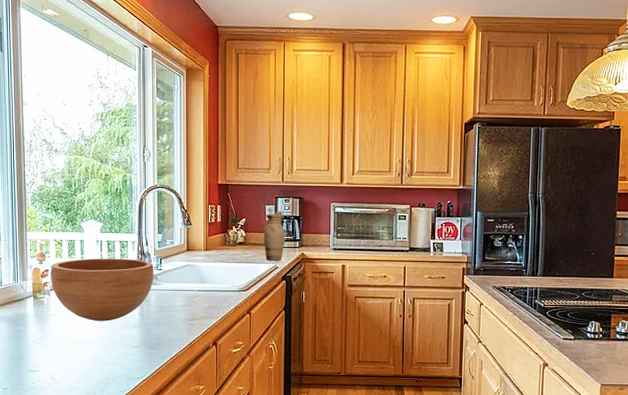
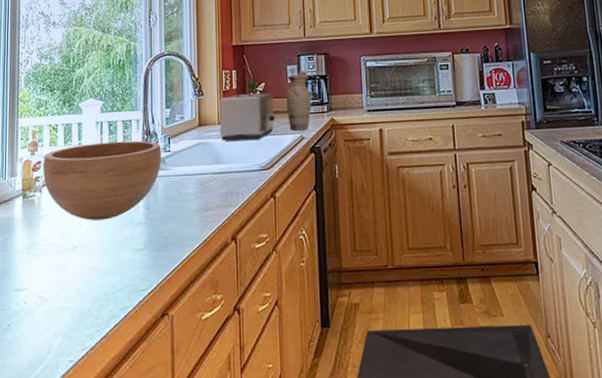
toaster: none [206,227,253,265] -> present [220,93,275,141]

